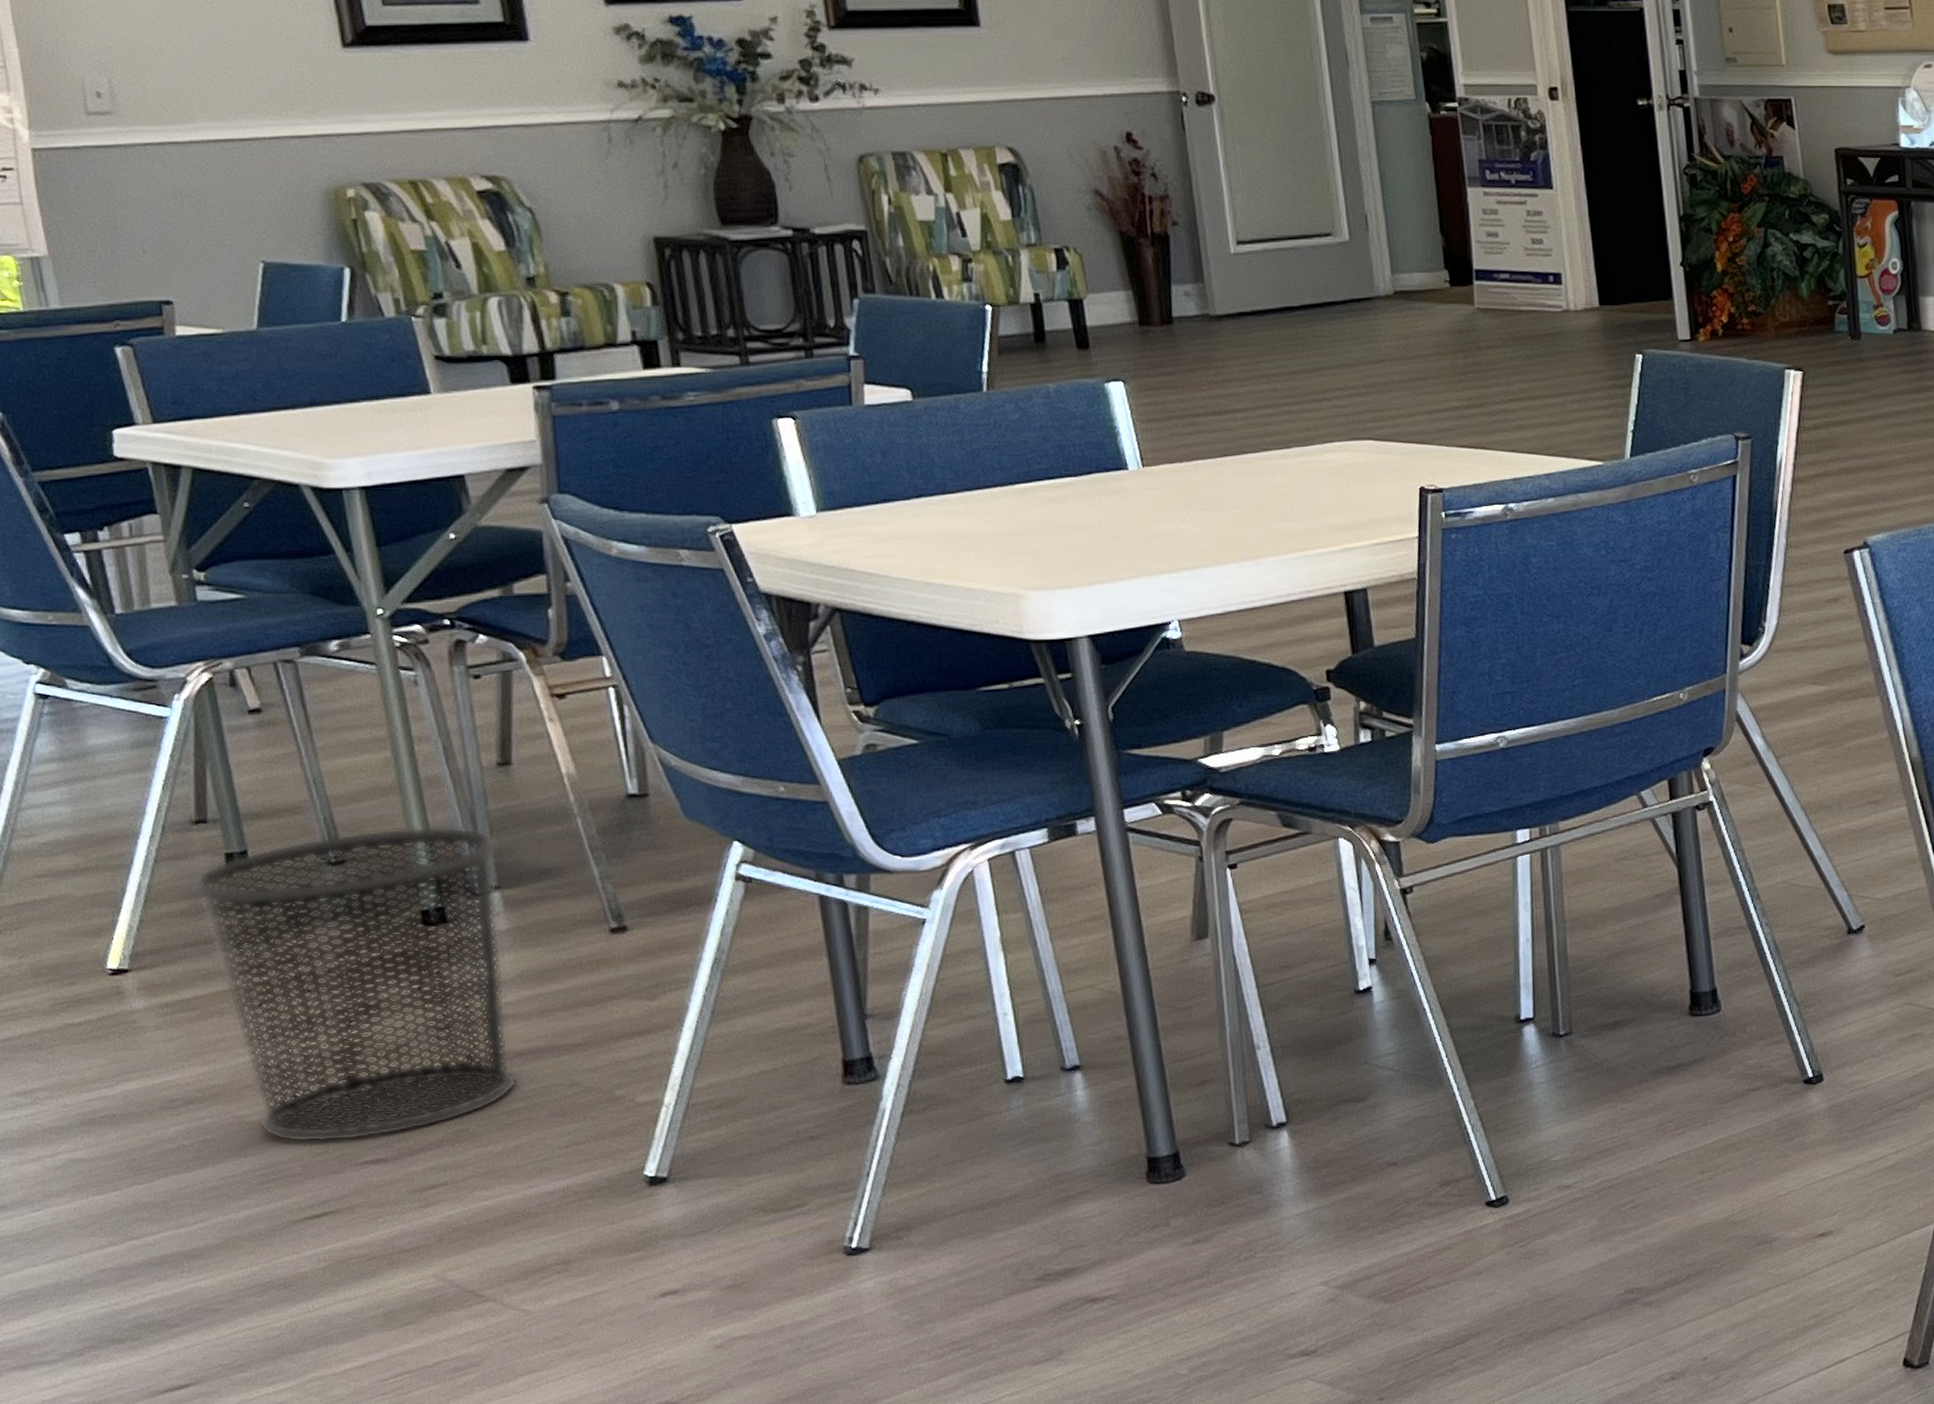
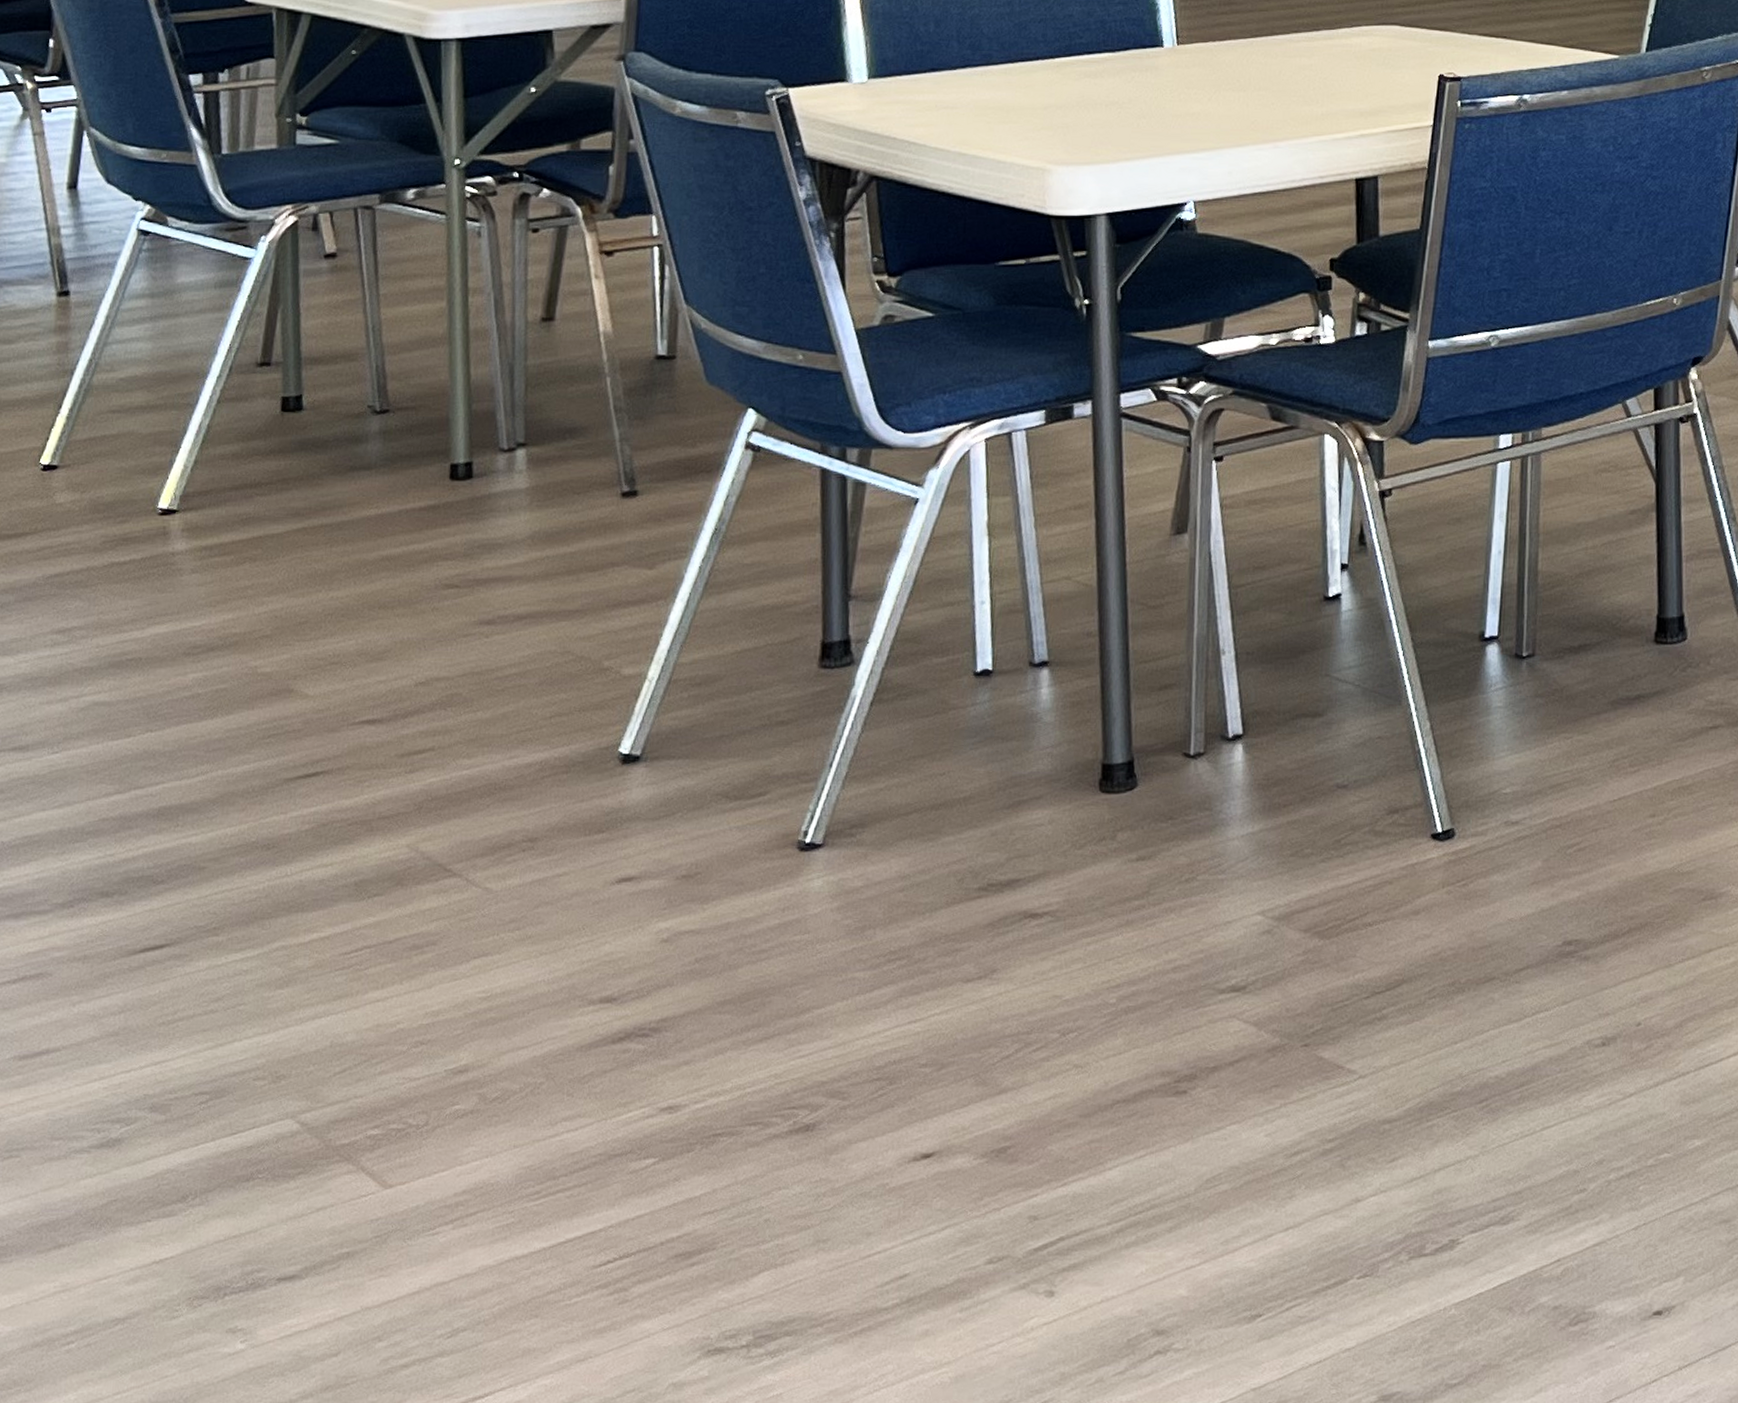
waste bin: present [191,826,518,1143] -> none [245,379,532,698]

